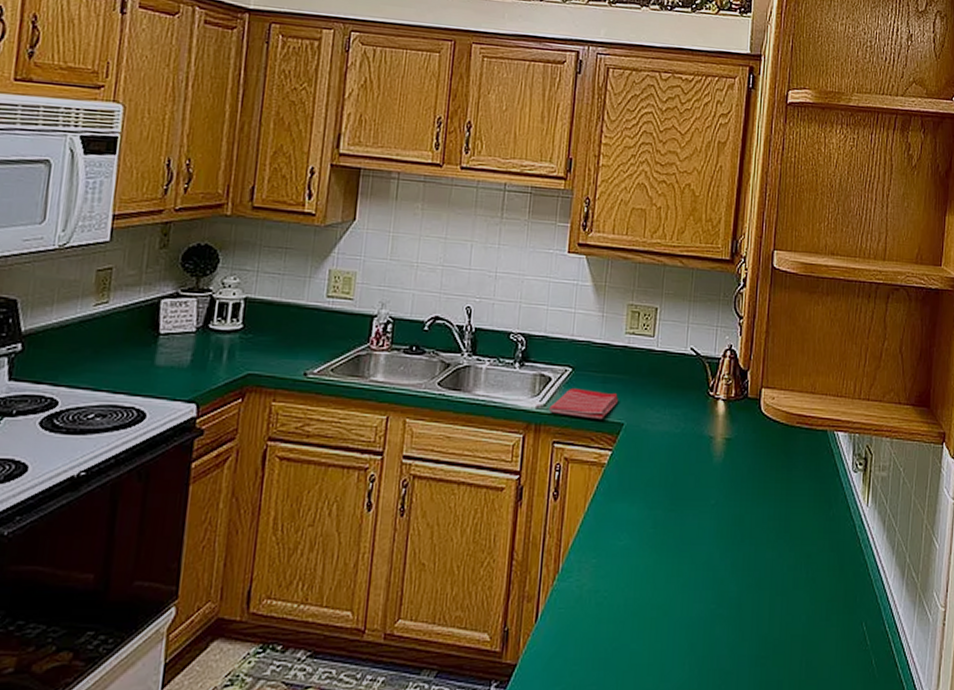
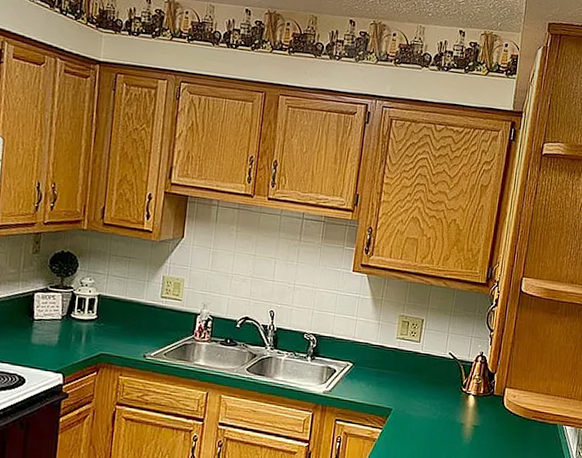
dish towel: present [548,389,619,420] -> none [333,379,389,405]

